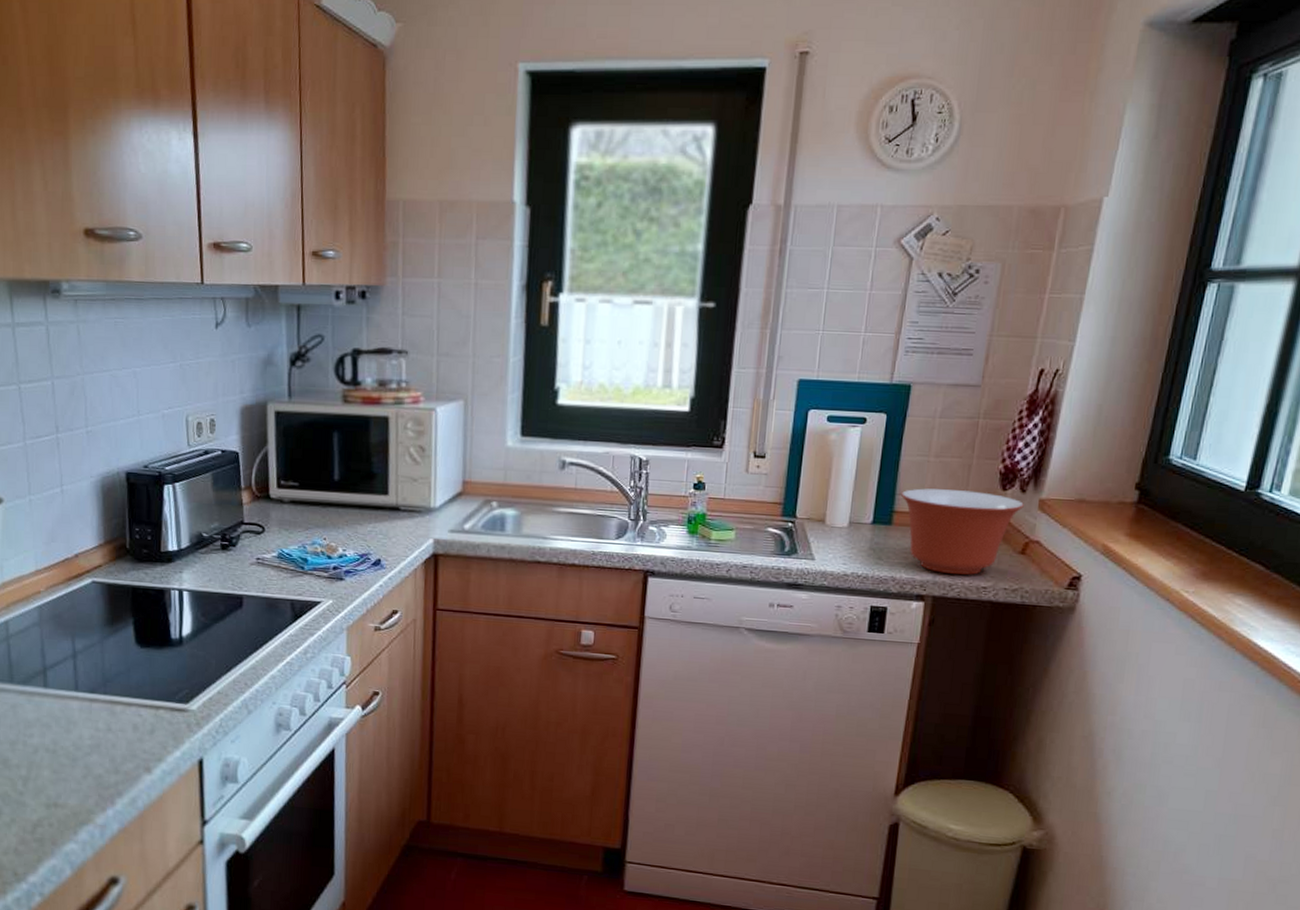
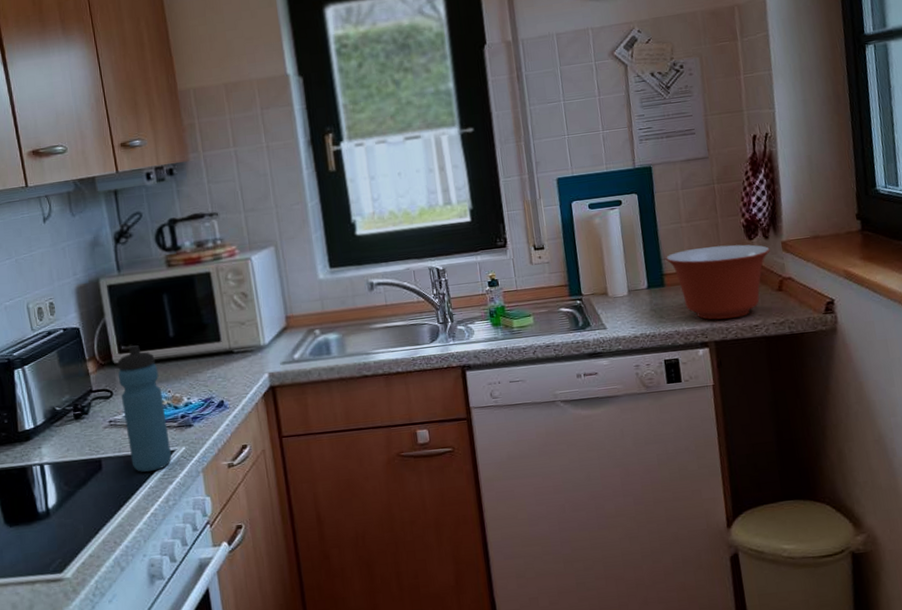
water bottle: none [272,482,318,619] -> present [117,345,172,472]

